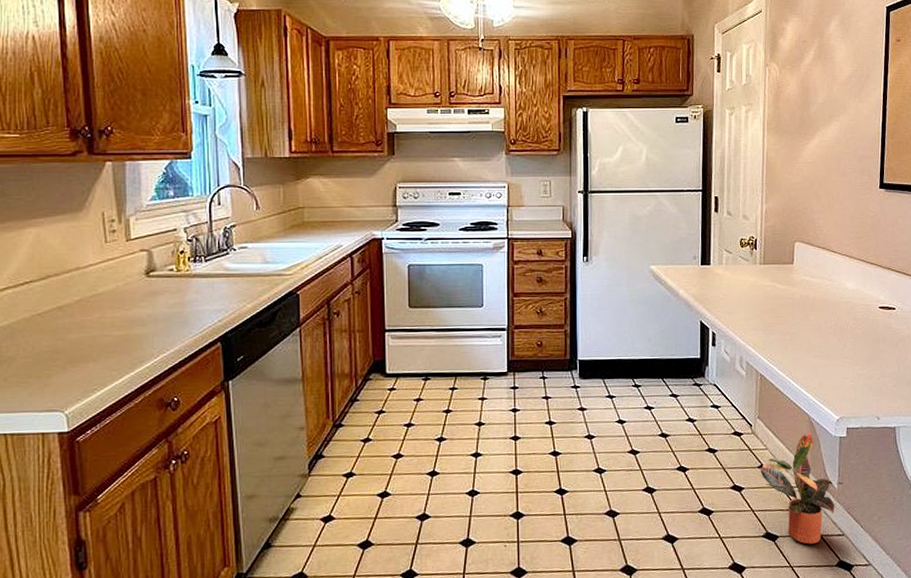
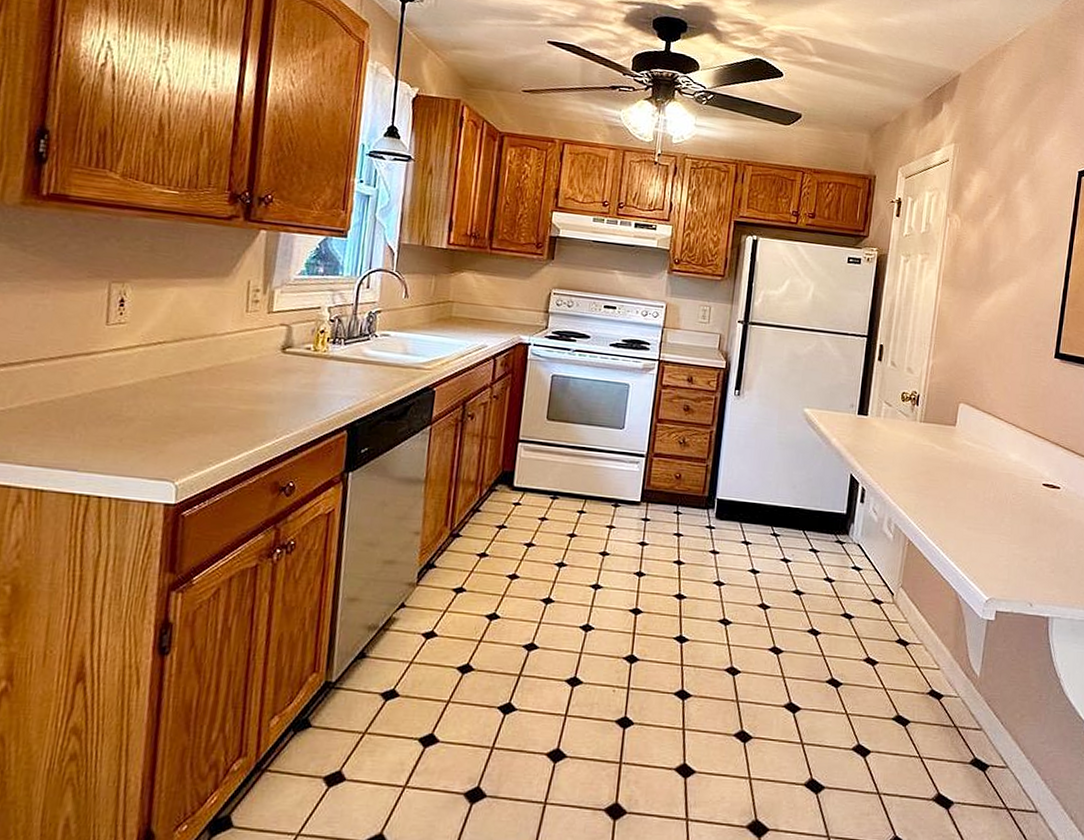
potted plant: present [759,432,843,545] -> none [896,610,986,735]

